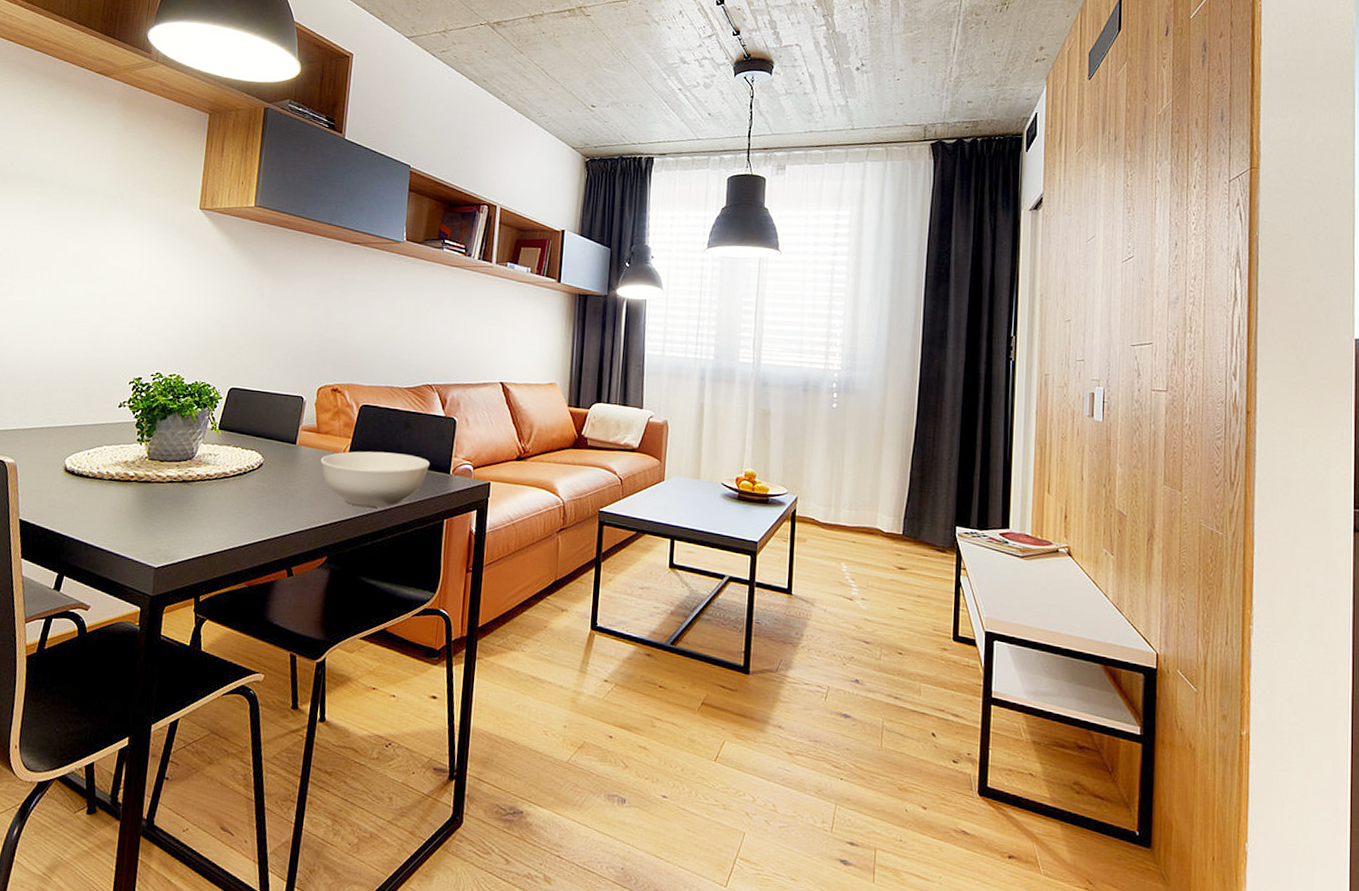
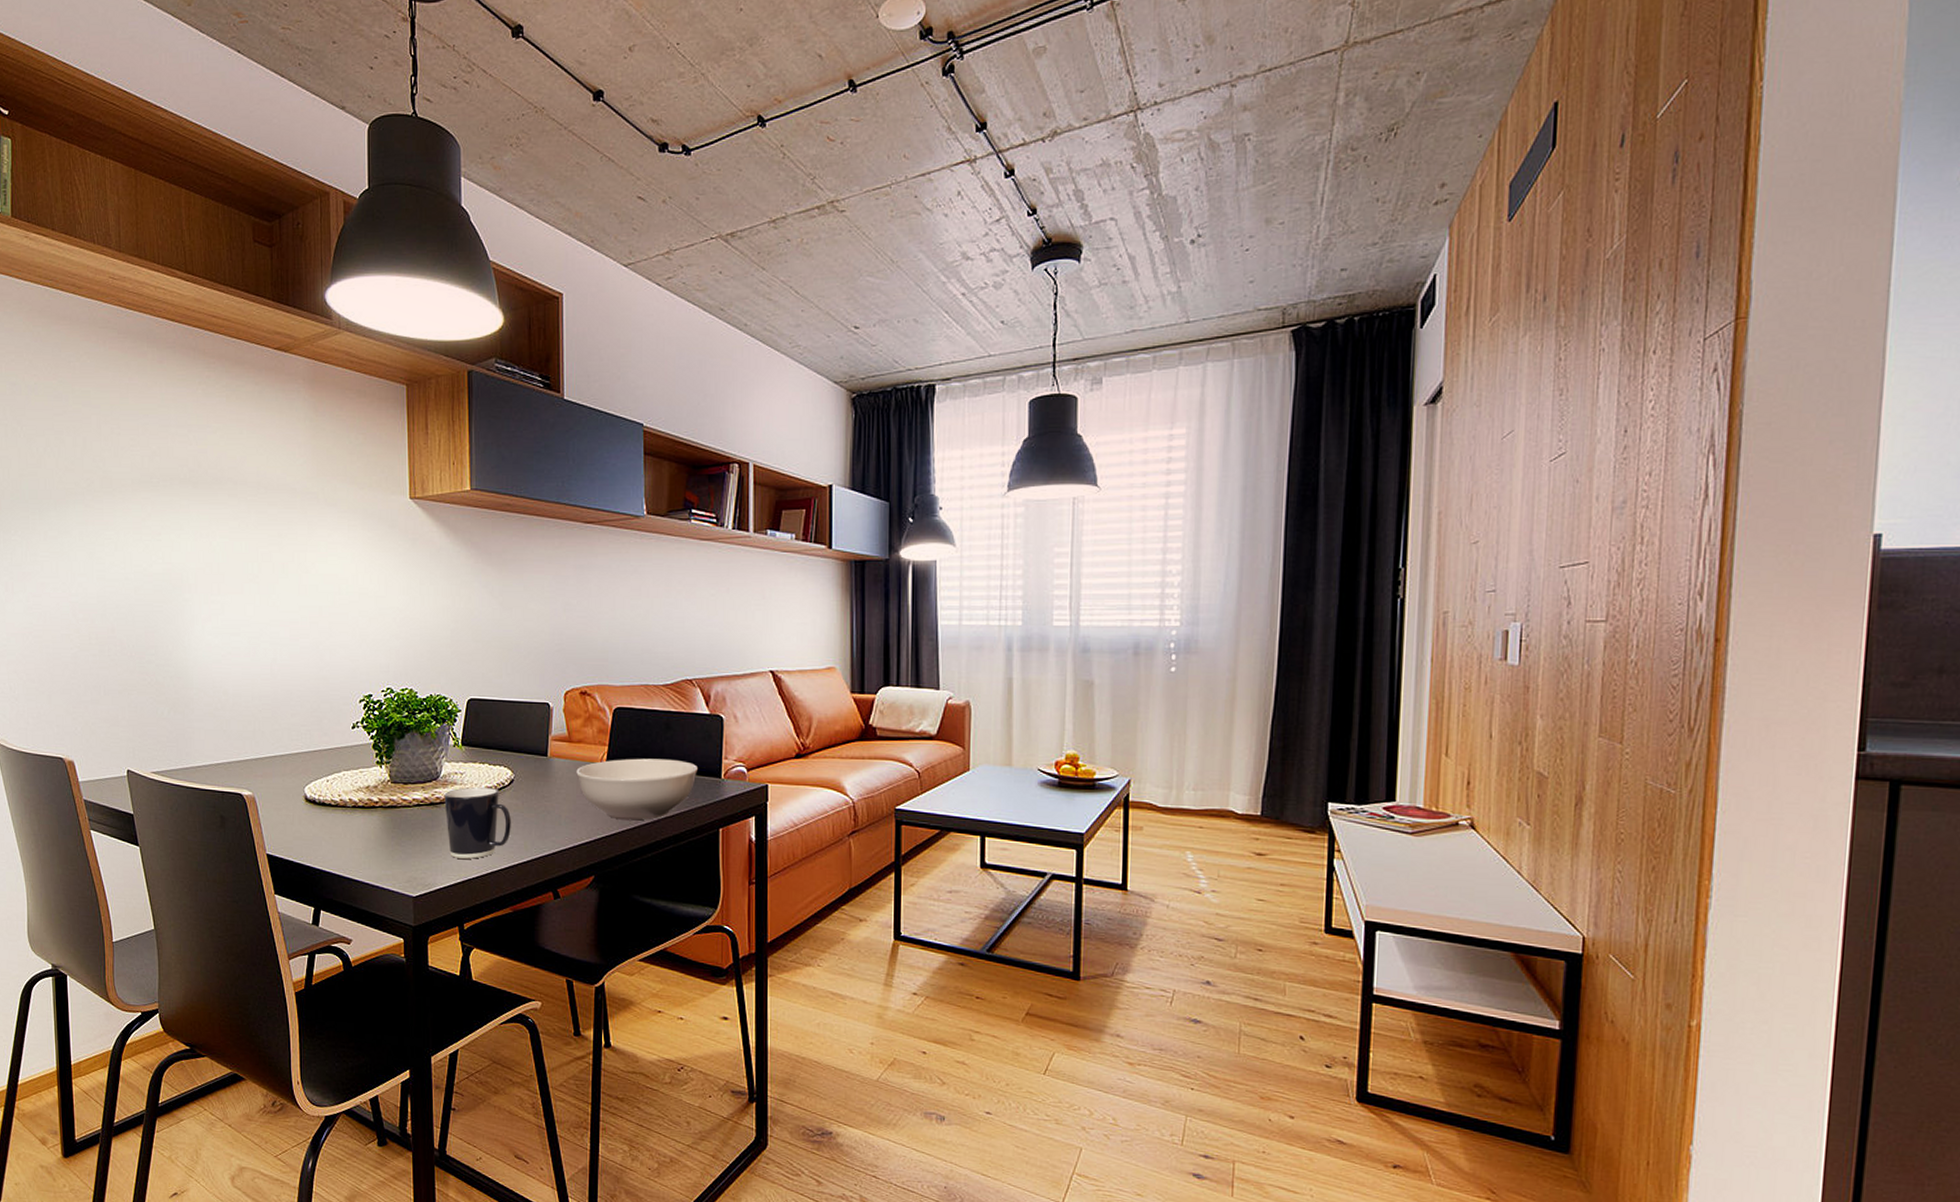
mug: none [195,468,257,535] -> present [444,786,511,859]

